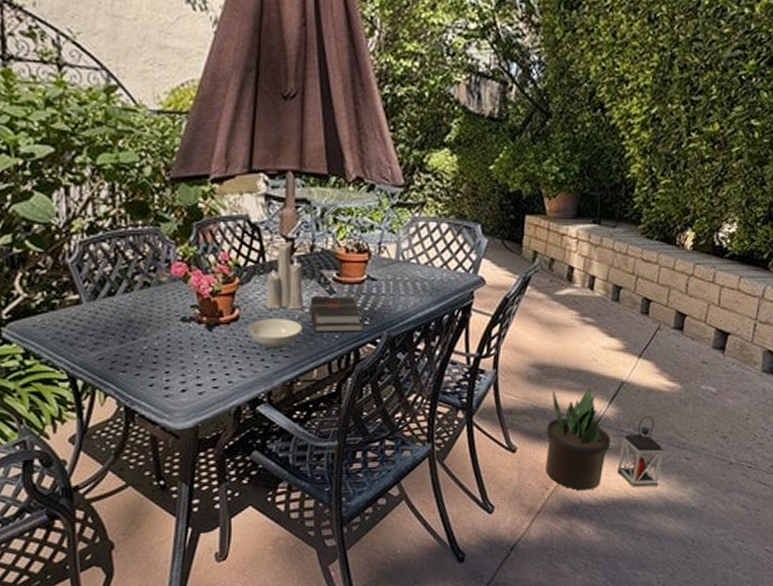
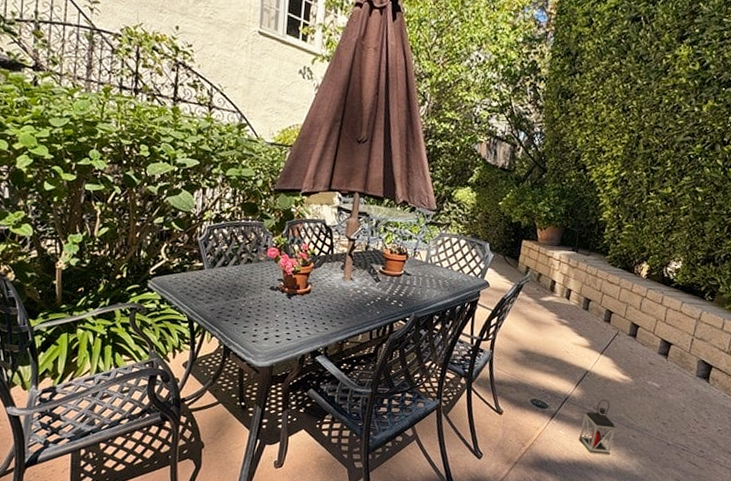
bowl: present [248,318,303,350] -> none [316,294,355,318]
candle: present [267,239,305,310] -> none [331,239,359,291]
hardback book: present [309,296,363,333] -> none [360,282,398,311]
planter: present [544,387,611,491] -> none [523,370,575,451]

